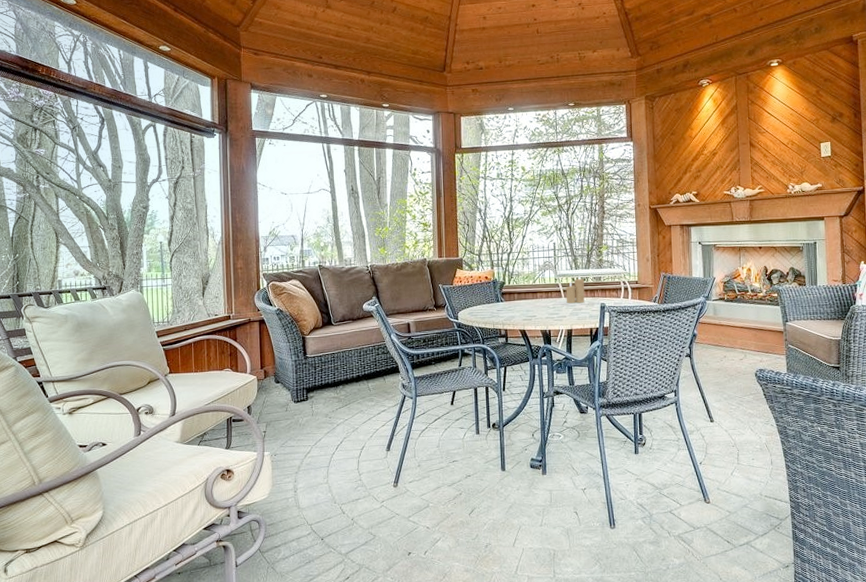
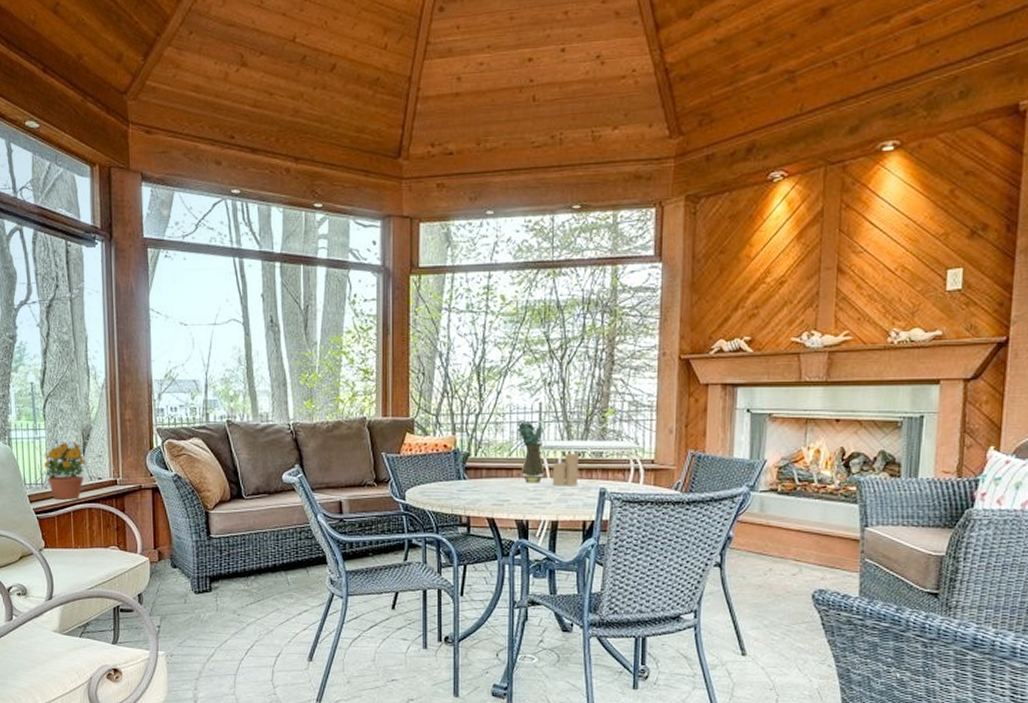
flowerpot: none [170,287,205,334] -> present [44,442,86,499]
vase: none [538,255,560,303] -> present [517,418,545,484]

